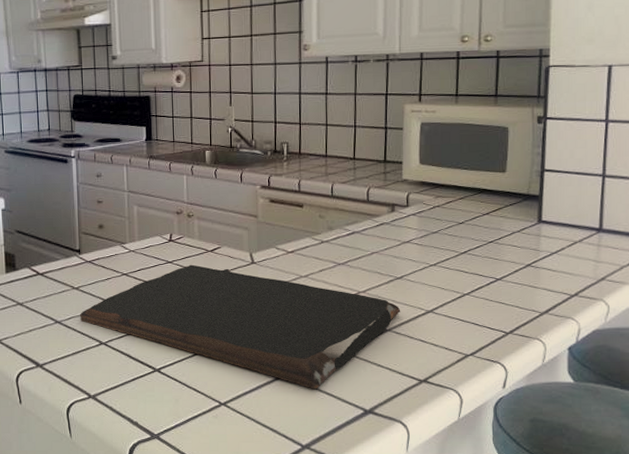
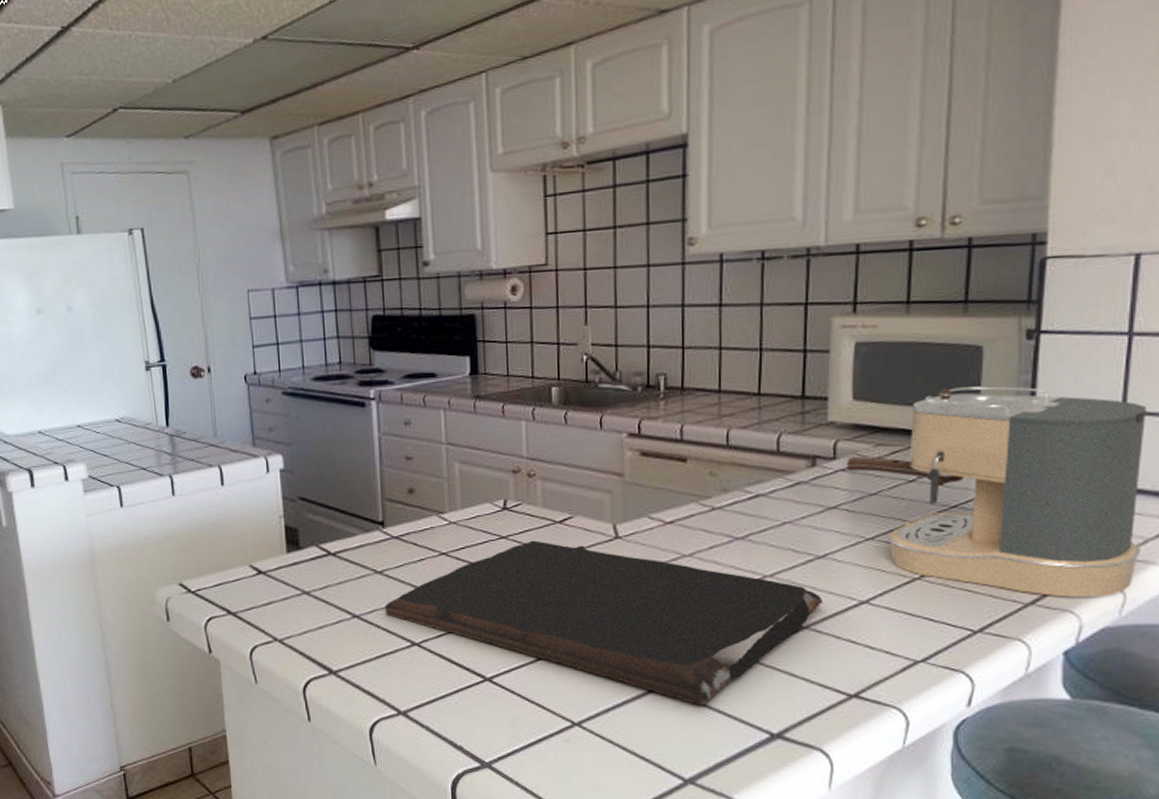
coffee maker: none [416,156,620,308] -> present [847,386,1148,597]

